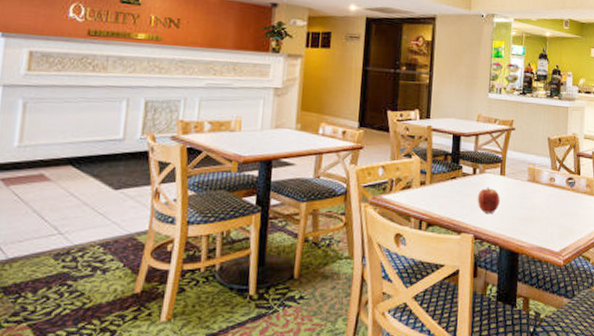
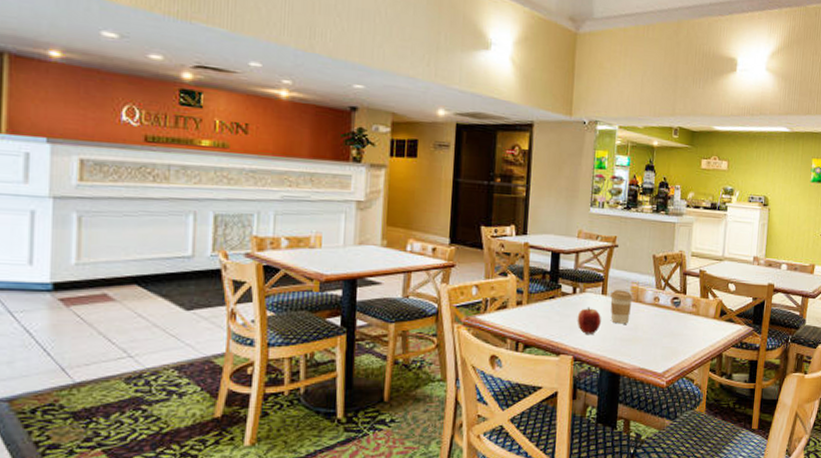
coffee cup: none [508,170,530,204] -> present [610,290,633,324]

